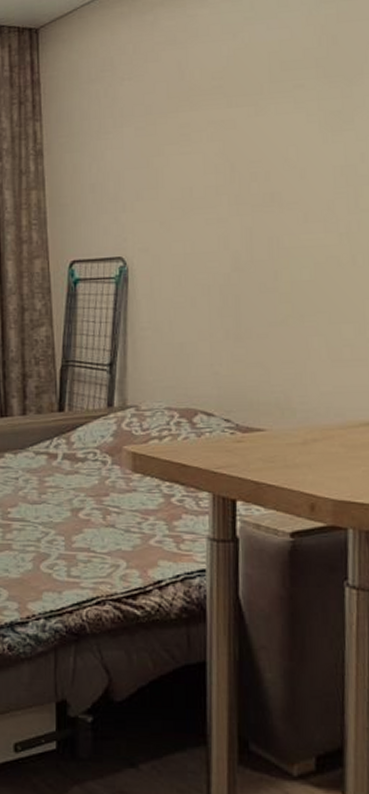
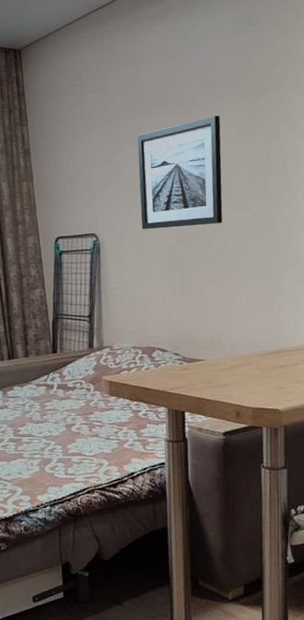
wall art: none [183,107,297,253] -> present [137,115,223,229]

